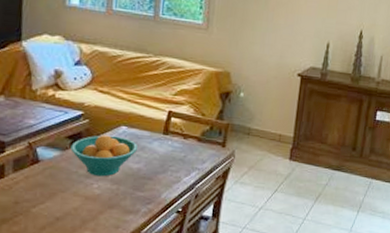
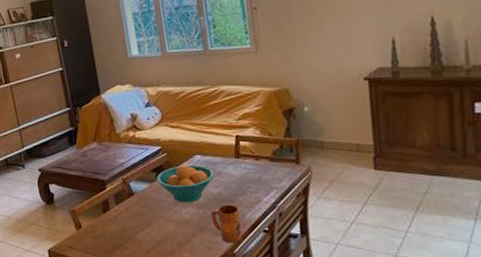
mug: none [124,182,156,223] -> present [211,204,243,243]

